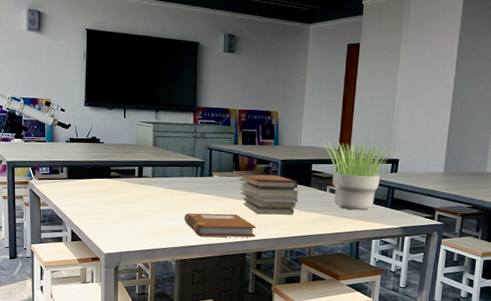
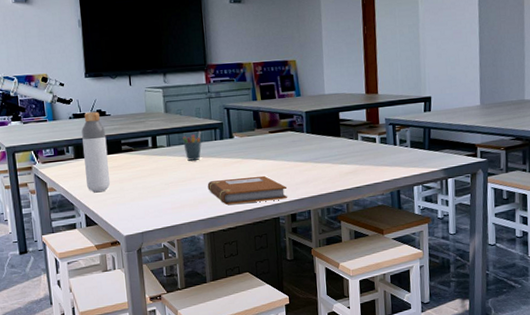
bottle: none [76,138,98,212] -> present [81,112,110,193]
pen holder: none [167,167,184,193] -> present [183,131,202,161]
book stack: present [239,173,299,215] -> none [261,128,329,173]
potted plant: present [322,141,395,211] -> none [347,83,426,157]

